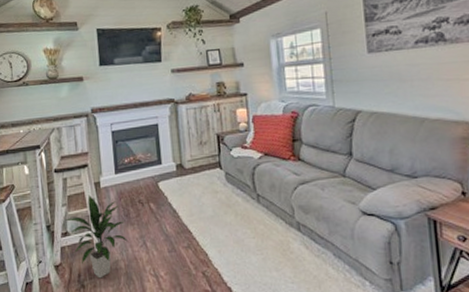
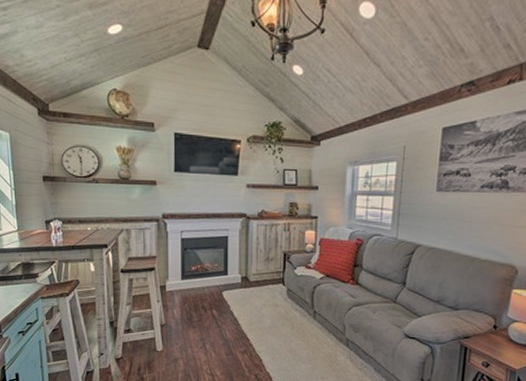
indoor plant: present [65,194,129,279] -> none [129,296,189,373]

